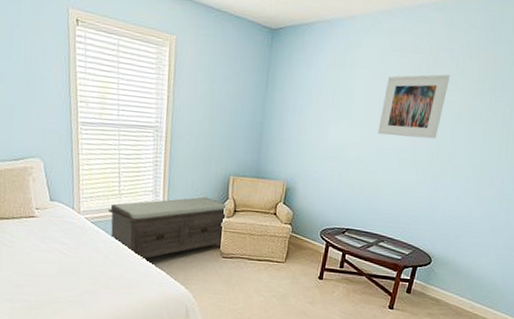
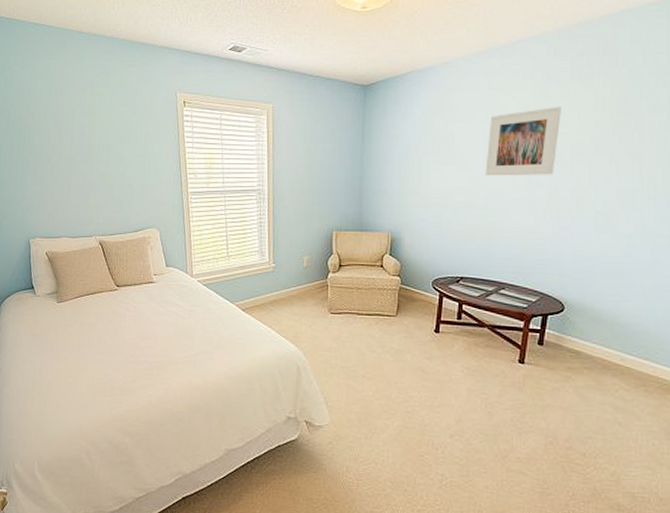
bench: present [108,197,228,260] -> none [218,253,333,319]

